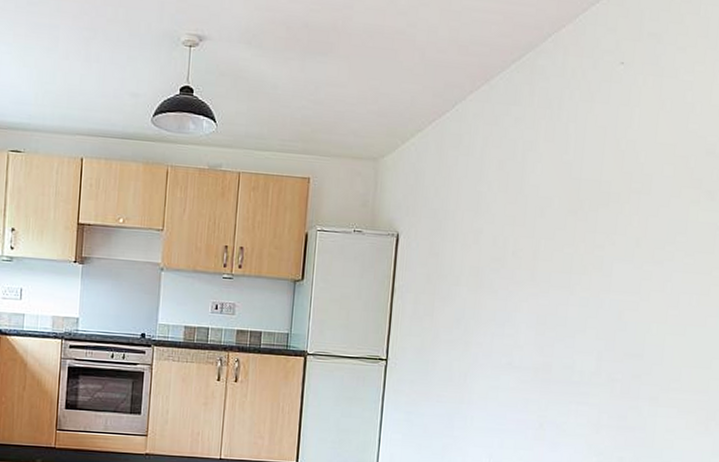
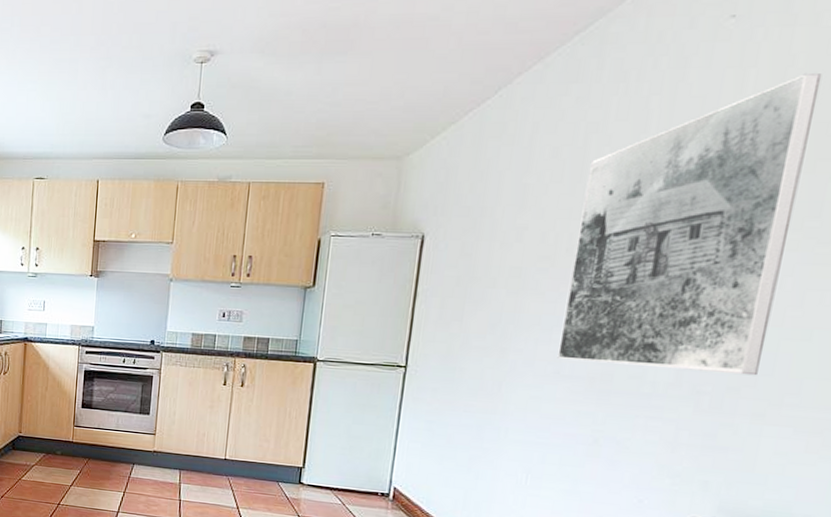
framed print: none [509,116,682,365] -> present [557,74,823,376]

